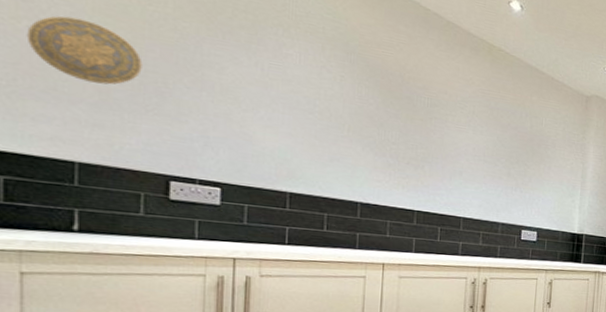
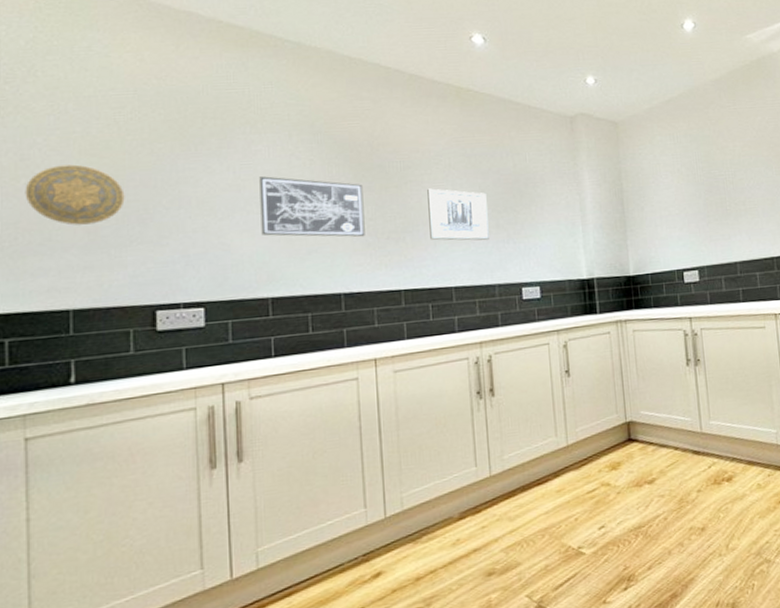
wall art: none [285,80,390,158] -> present [259,176,365,237]
wall art: none [447,128,503,185] -> present [427,188,489,241]

